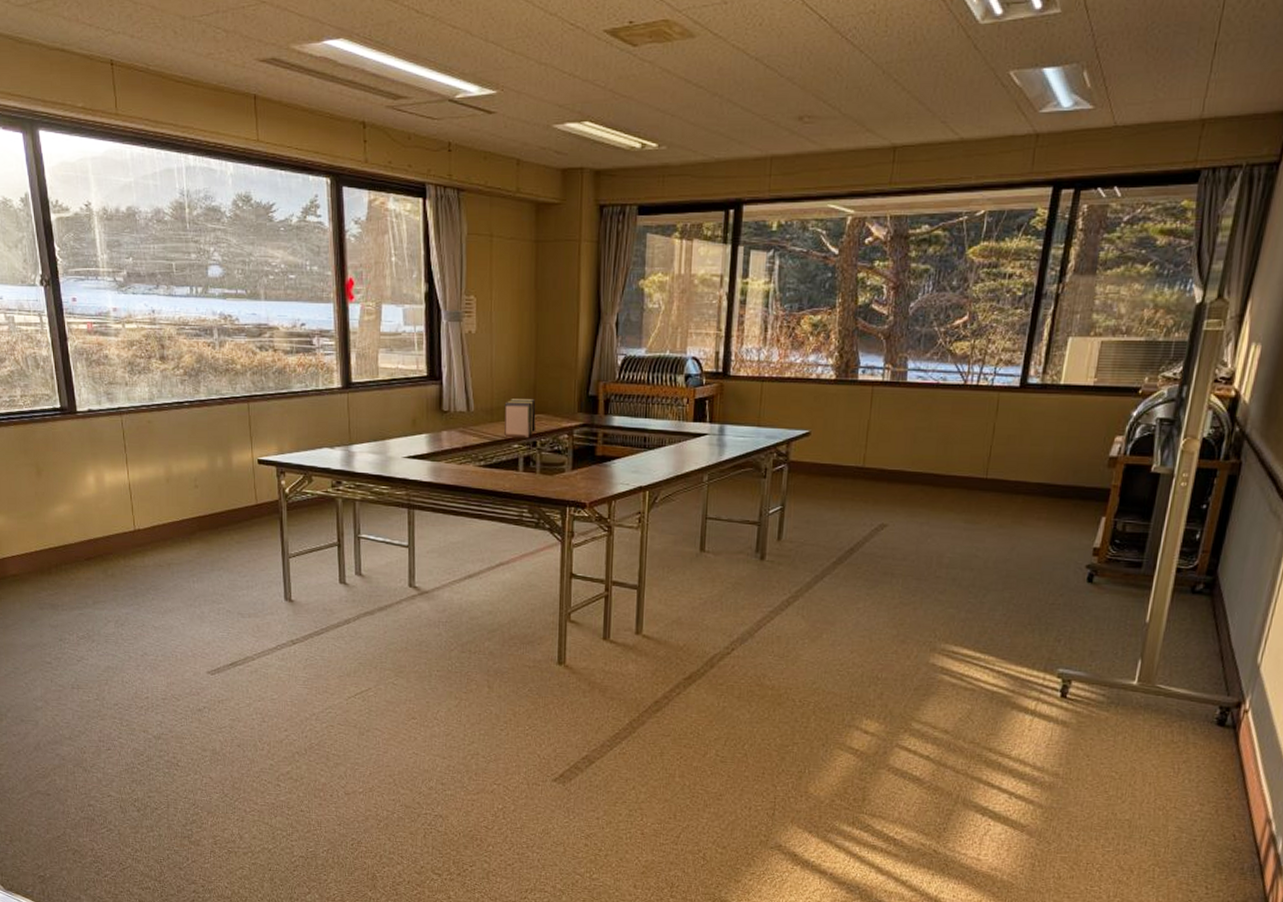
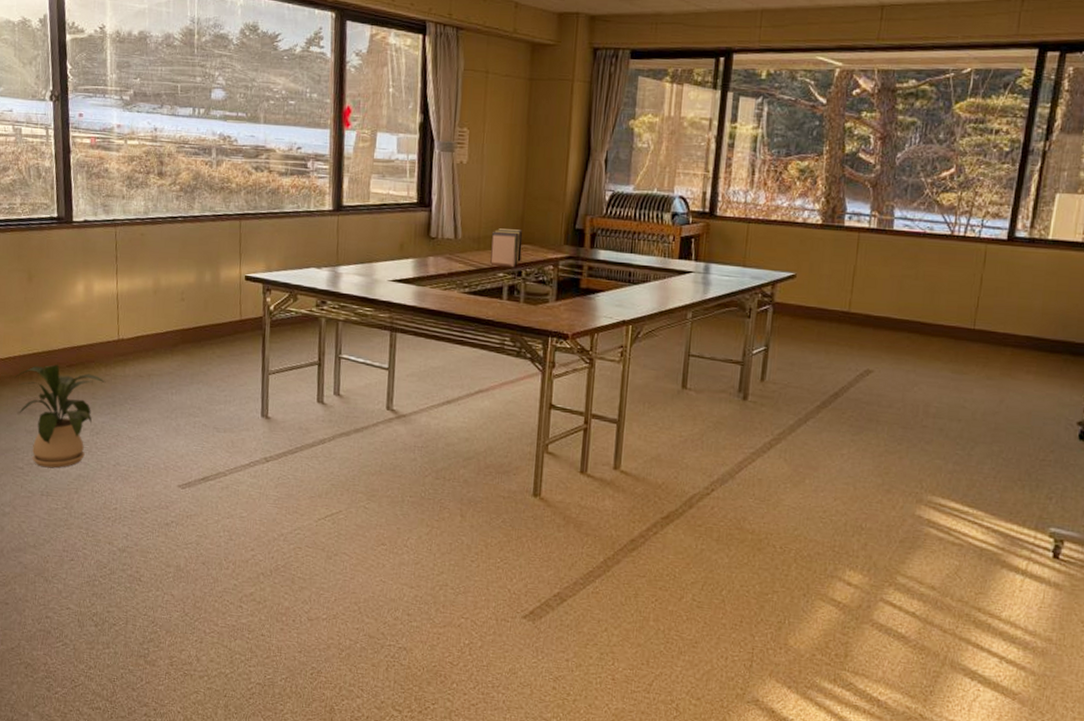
house plant: none [33,558,126,662] -> present [14,364,106,468]

